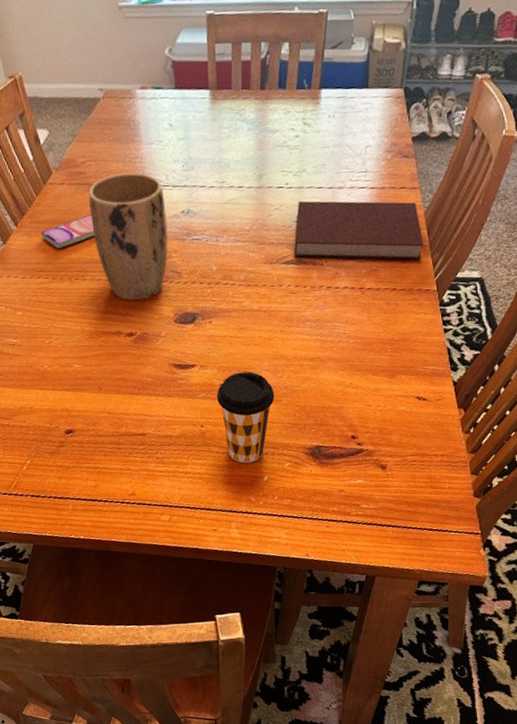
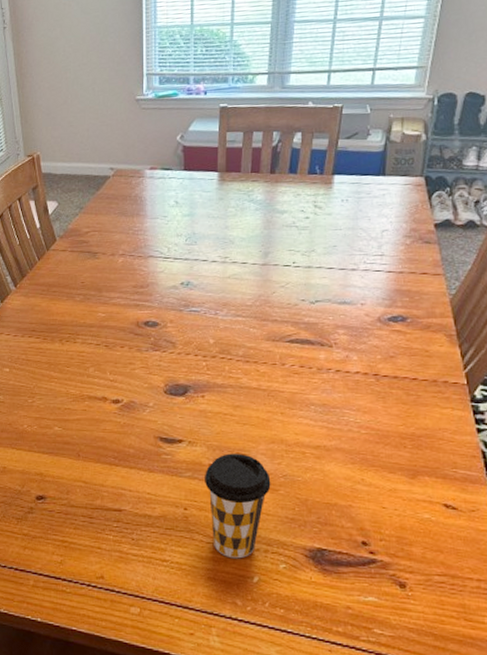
smartphone: present [41,214,95,249] -> none [38,280,91,310]
plant pot: present [88,172,168,301] -> none [89,244,165,368]
notebook: present [294,200,424,260] -> none [299,280,450,349]

